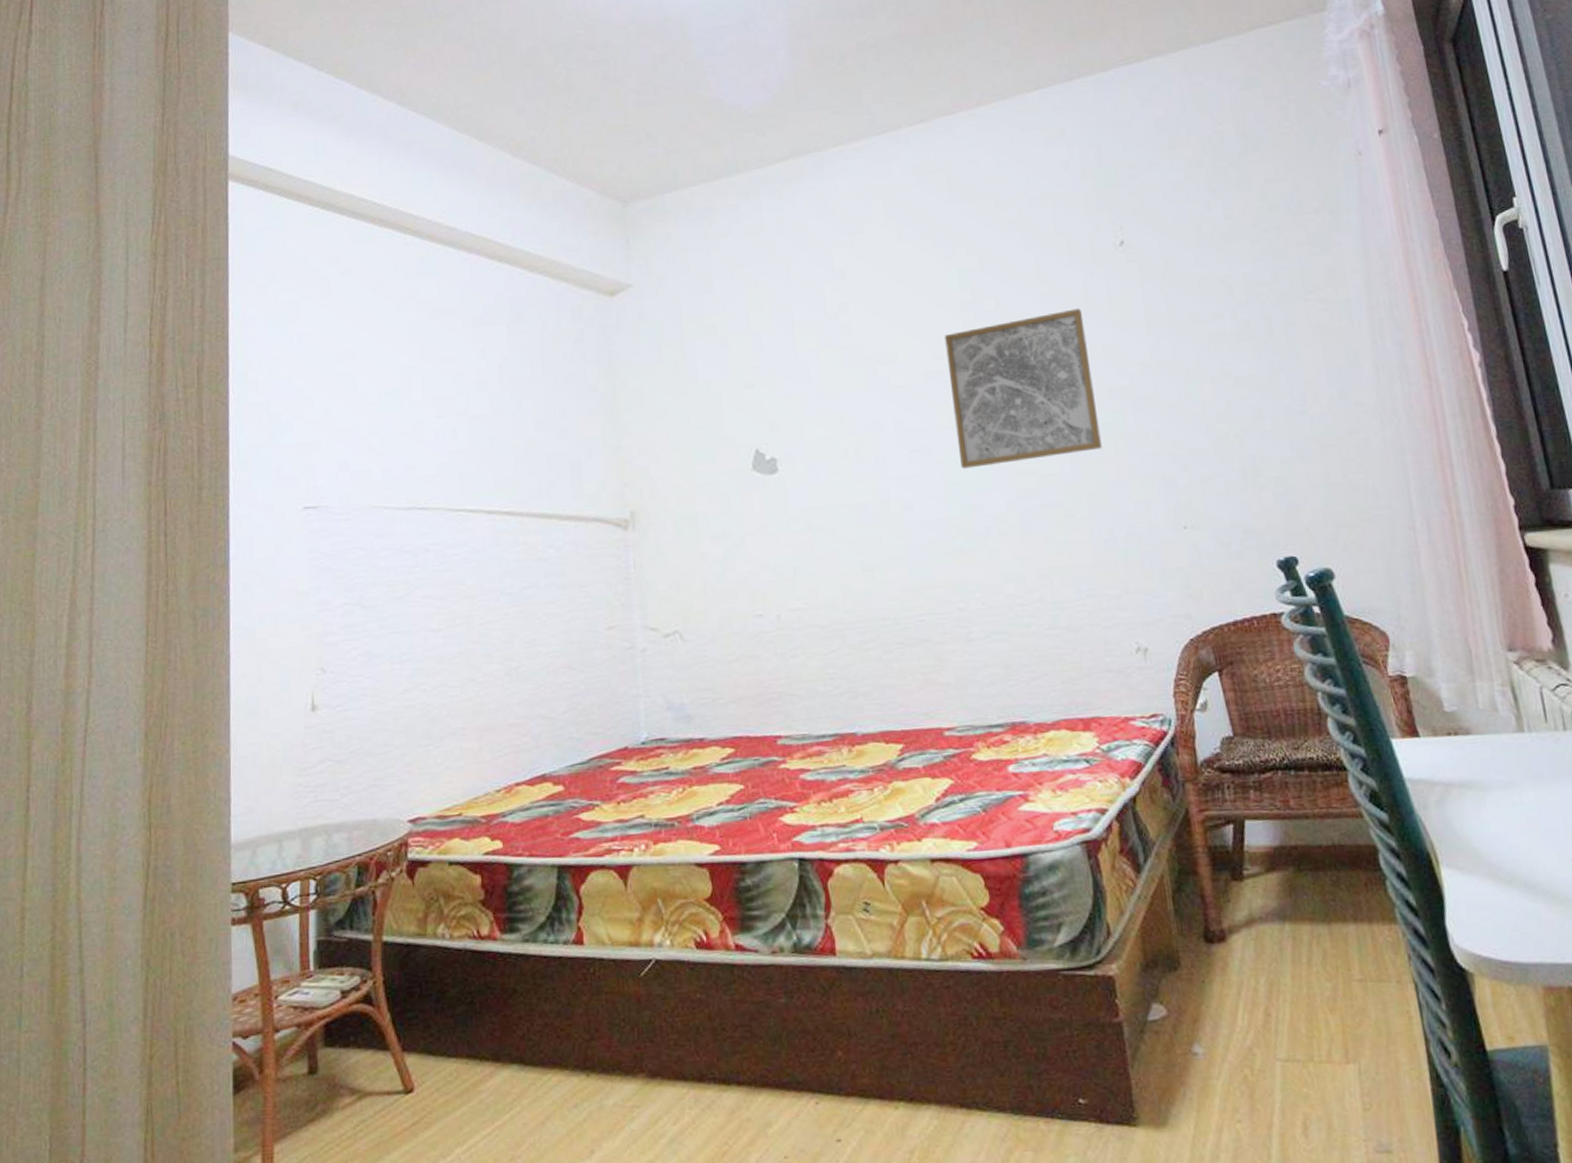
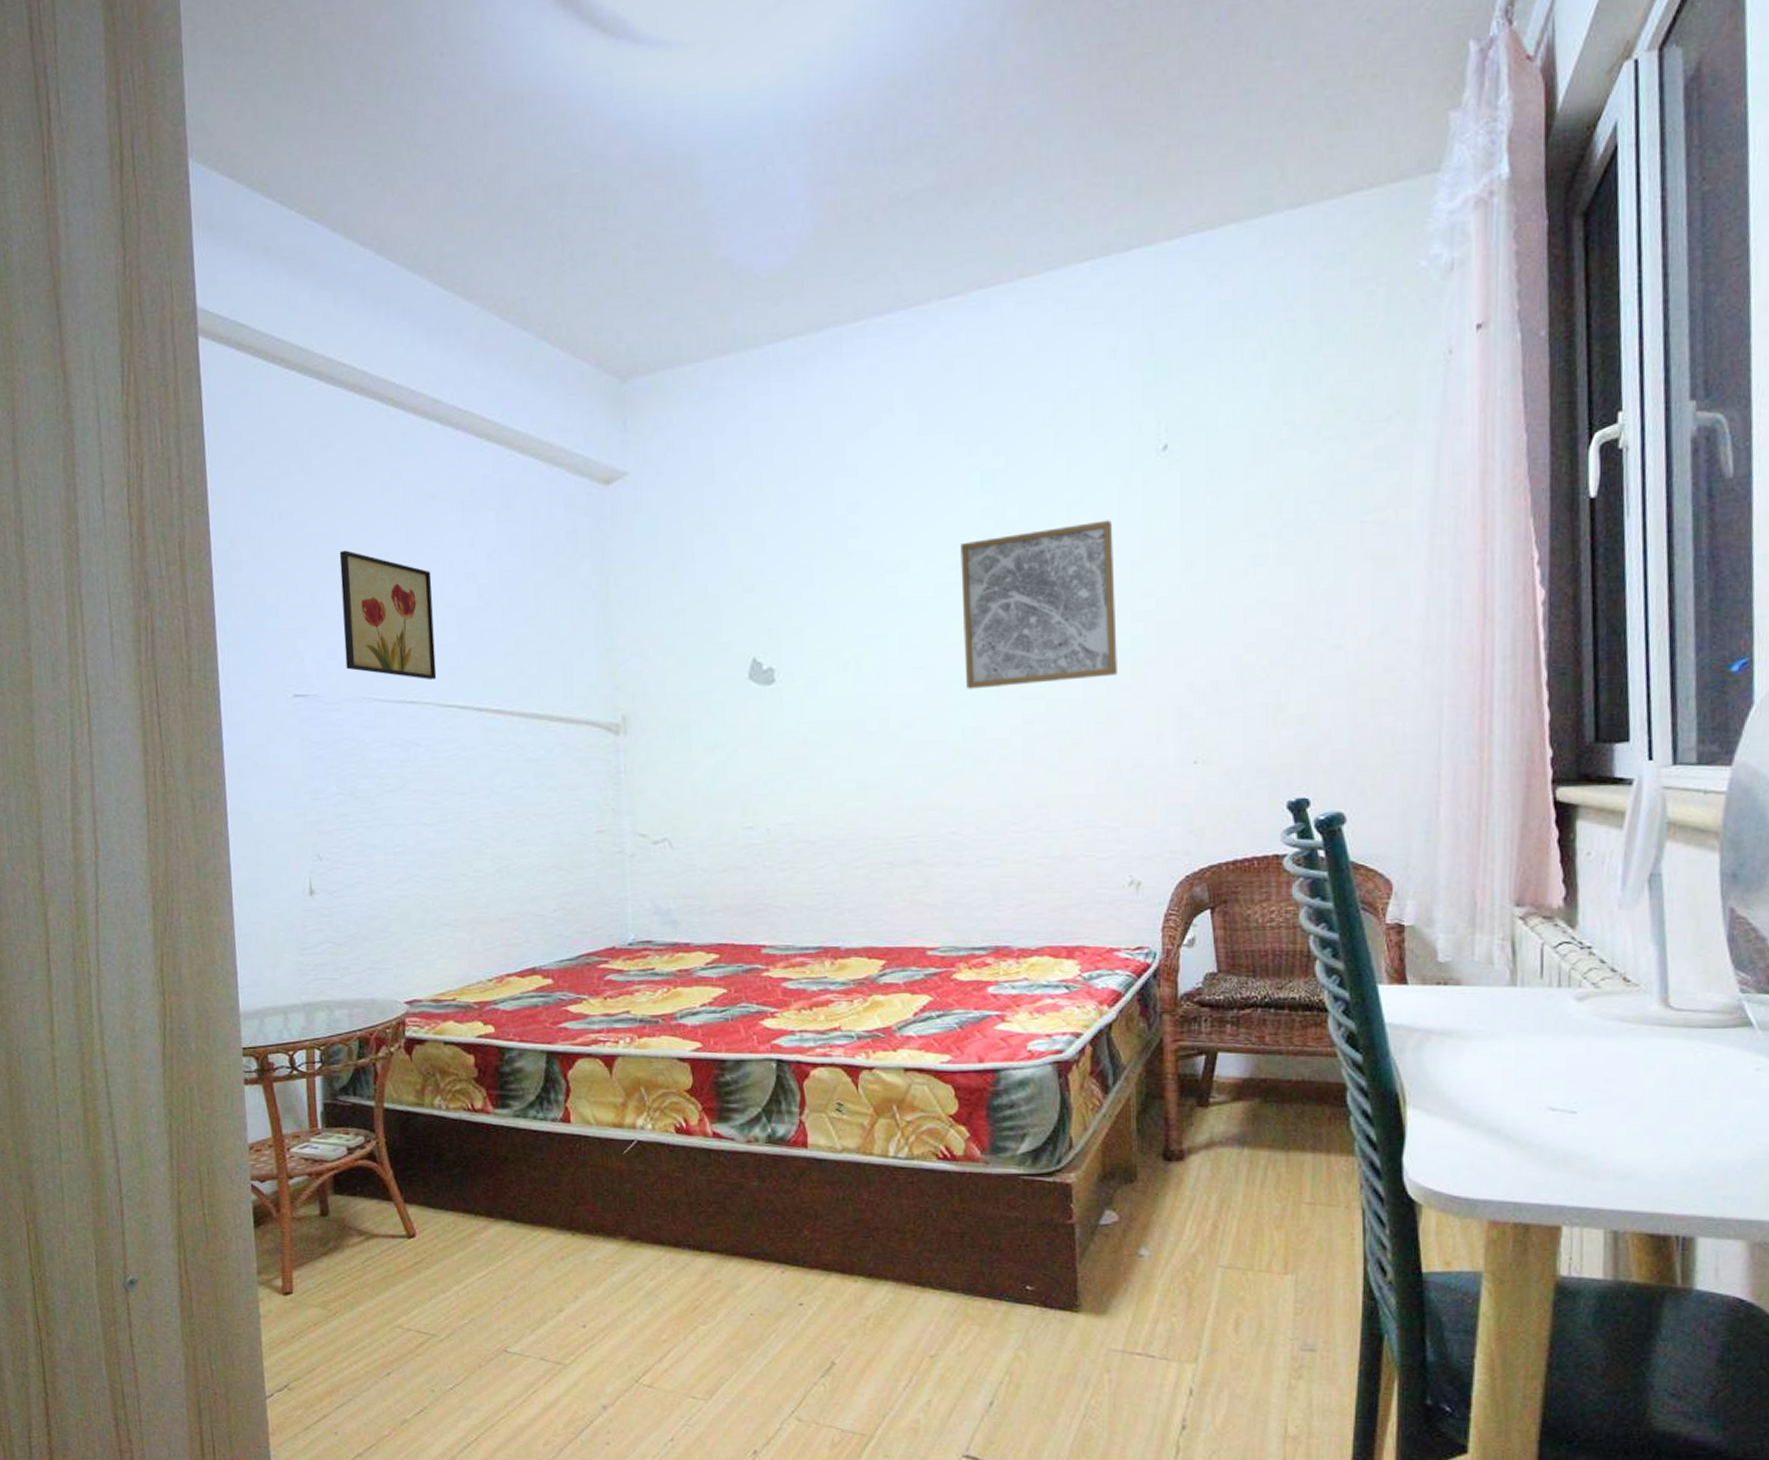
wall art: none [354,366,448,486] -> present [339,550,437,681]

